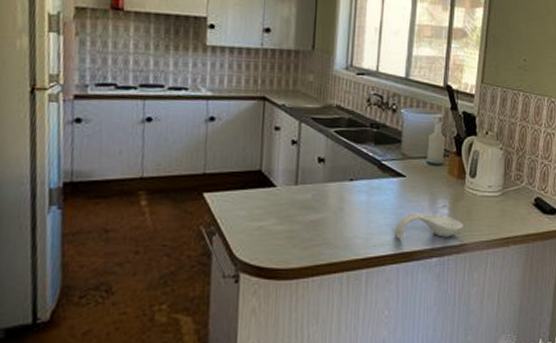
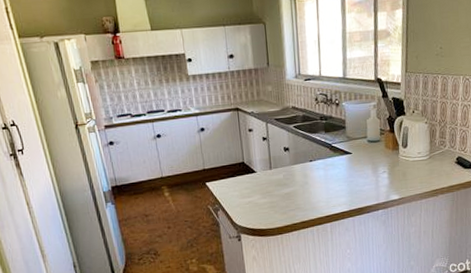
spoon rest: present [393,213,464,241] -> none [347,178,401,201]

